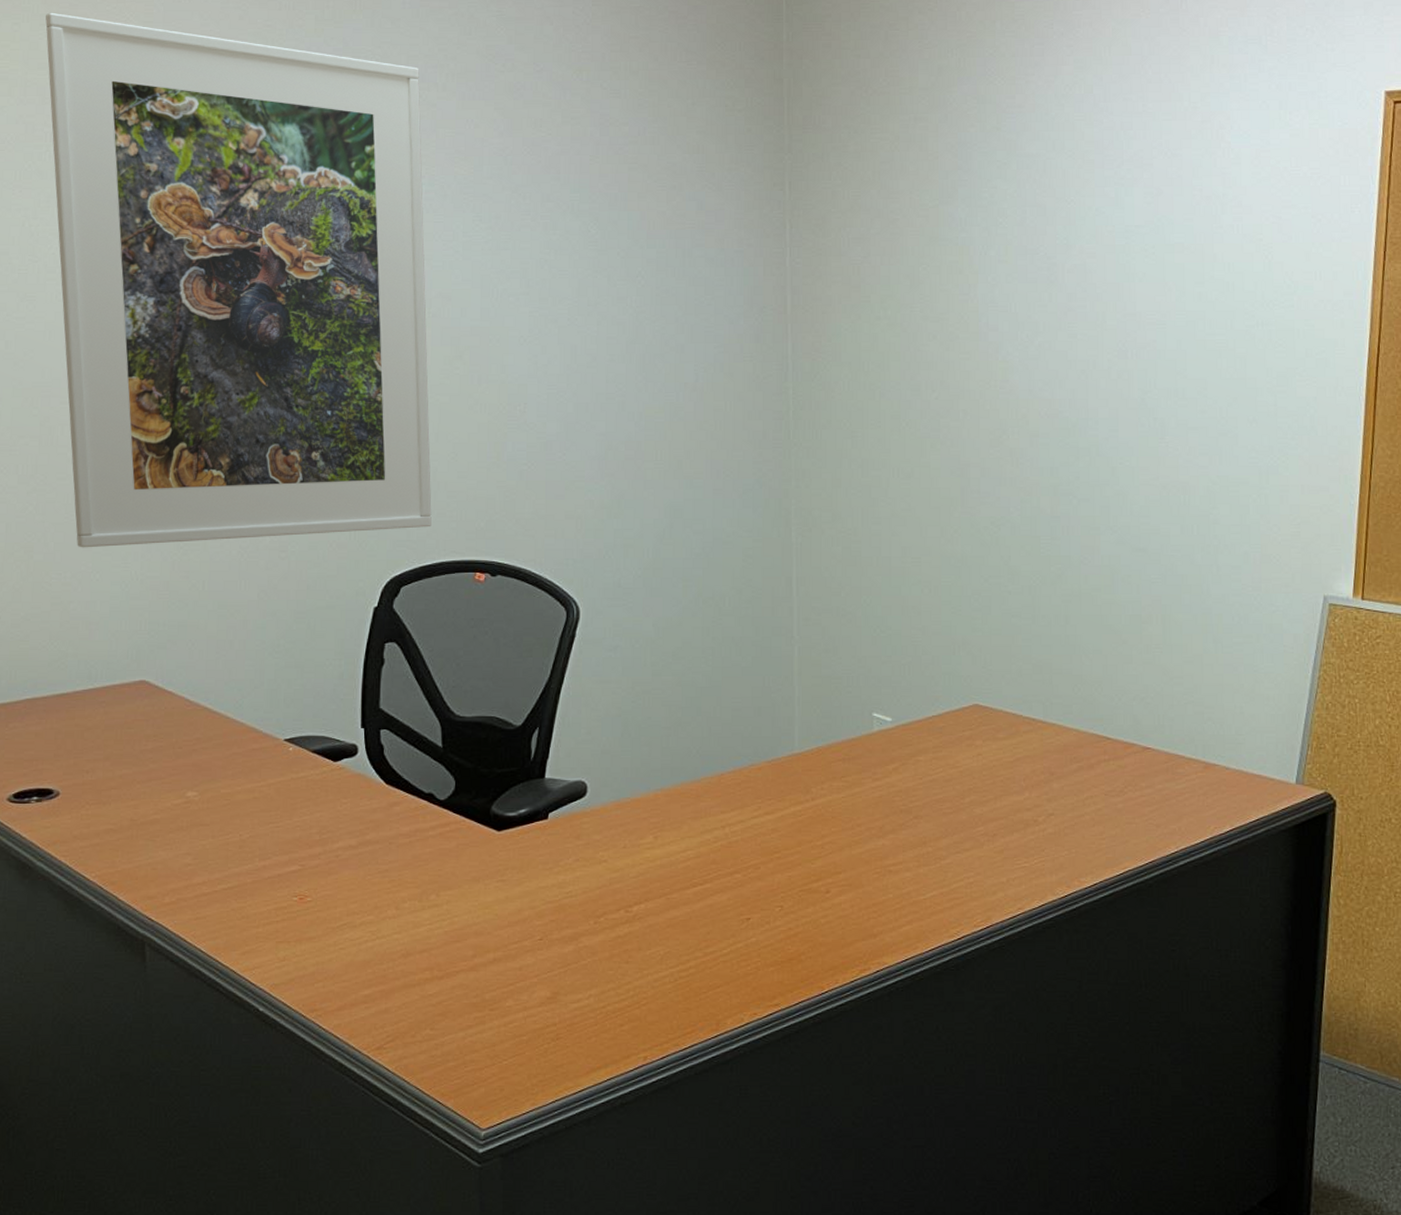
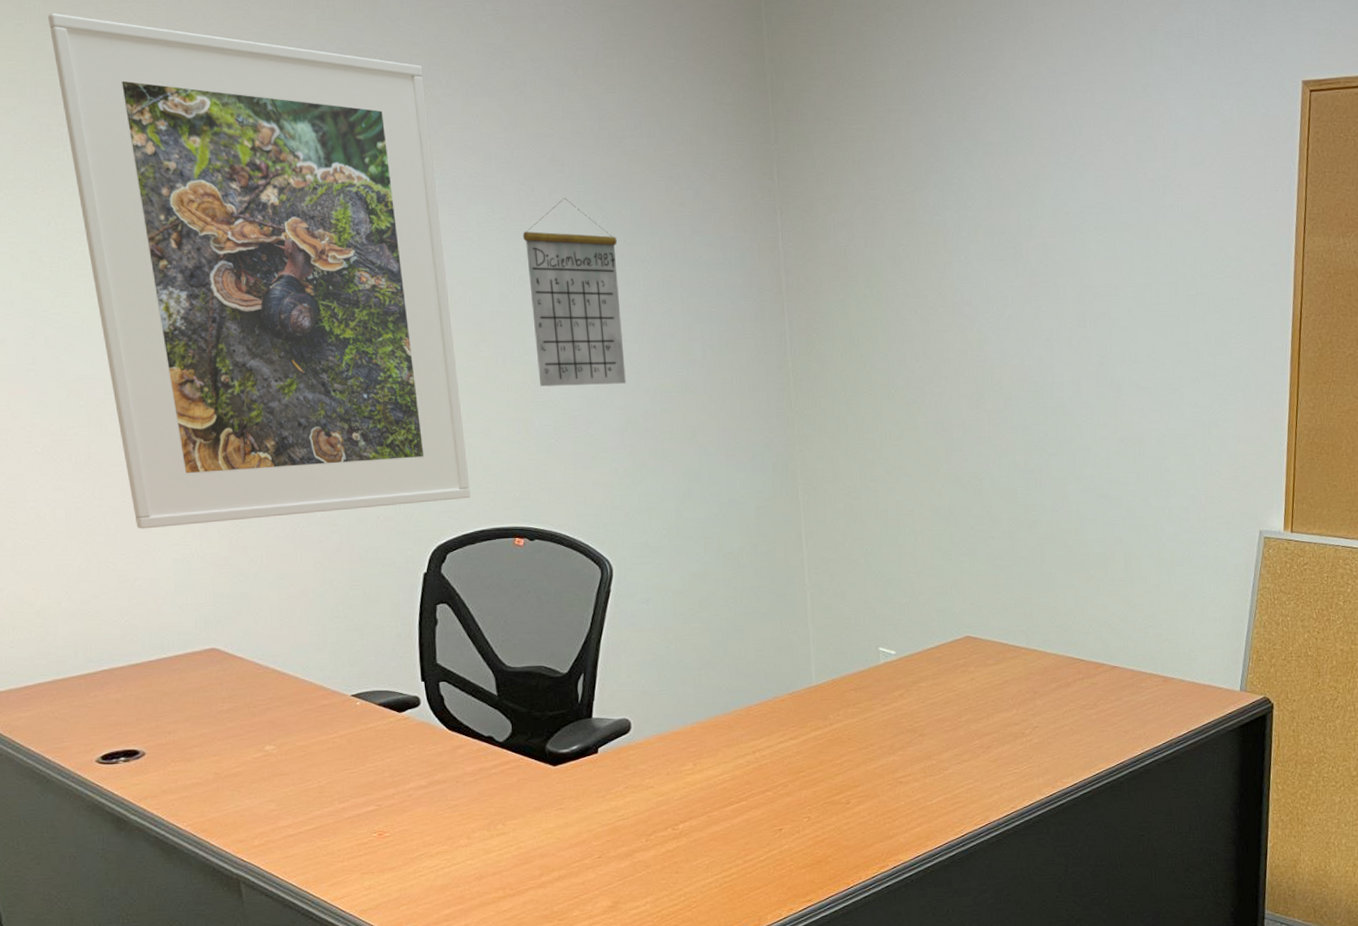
calendar: none [509,206,611,408] -> present [522,197,626,387]

